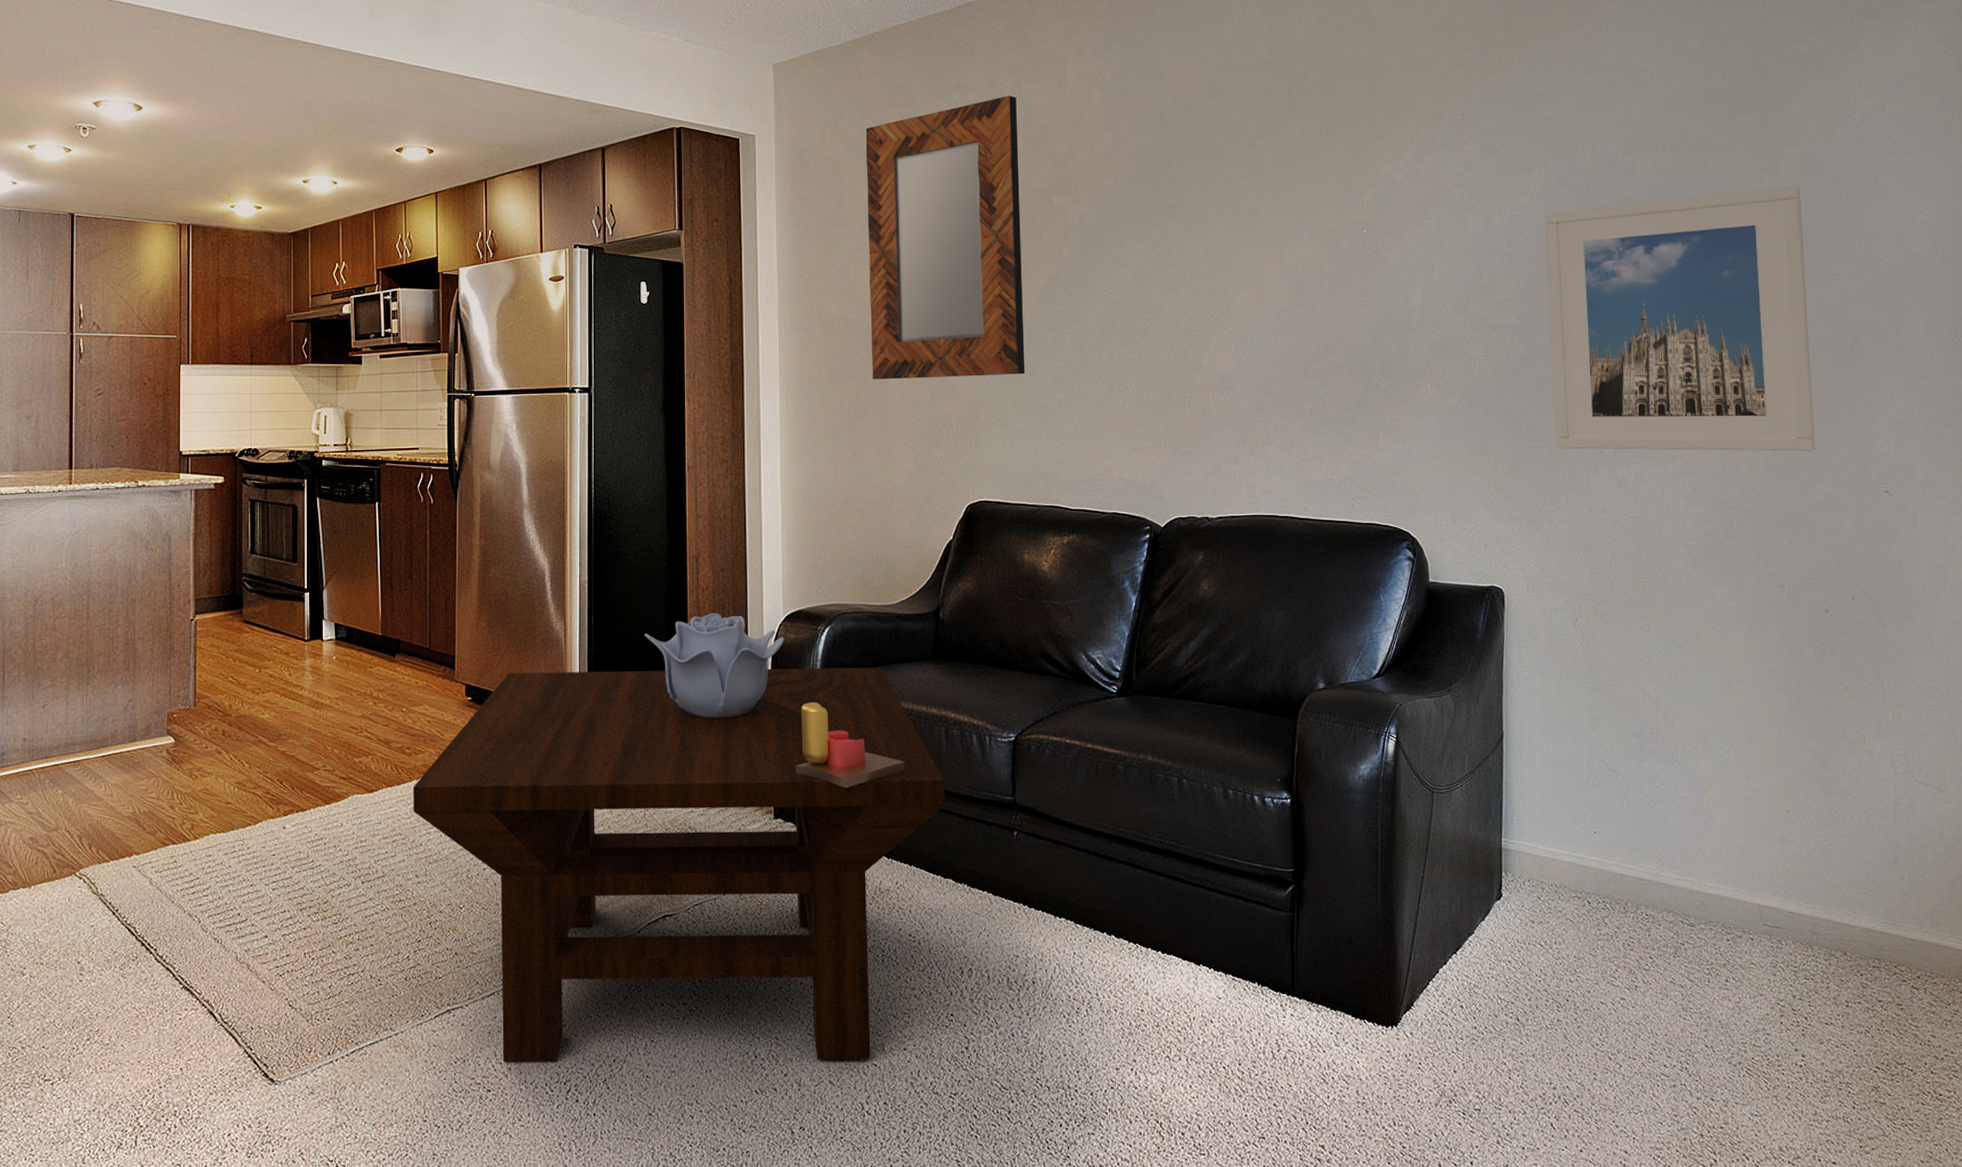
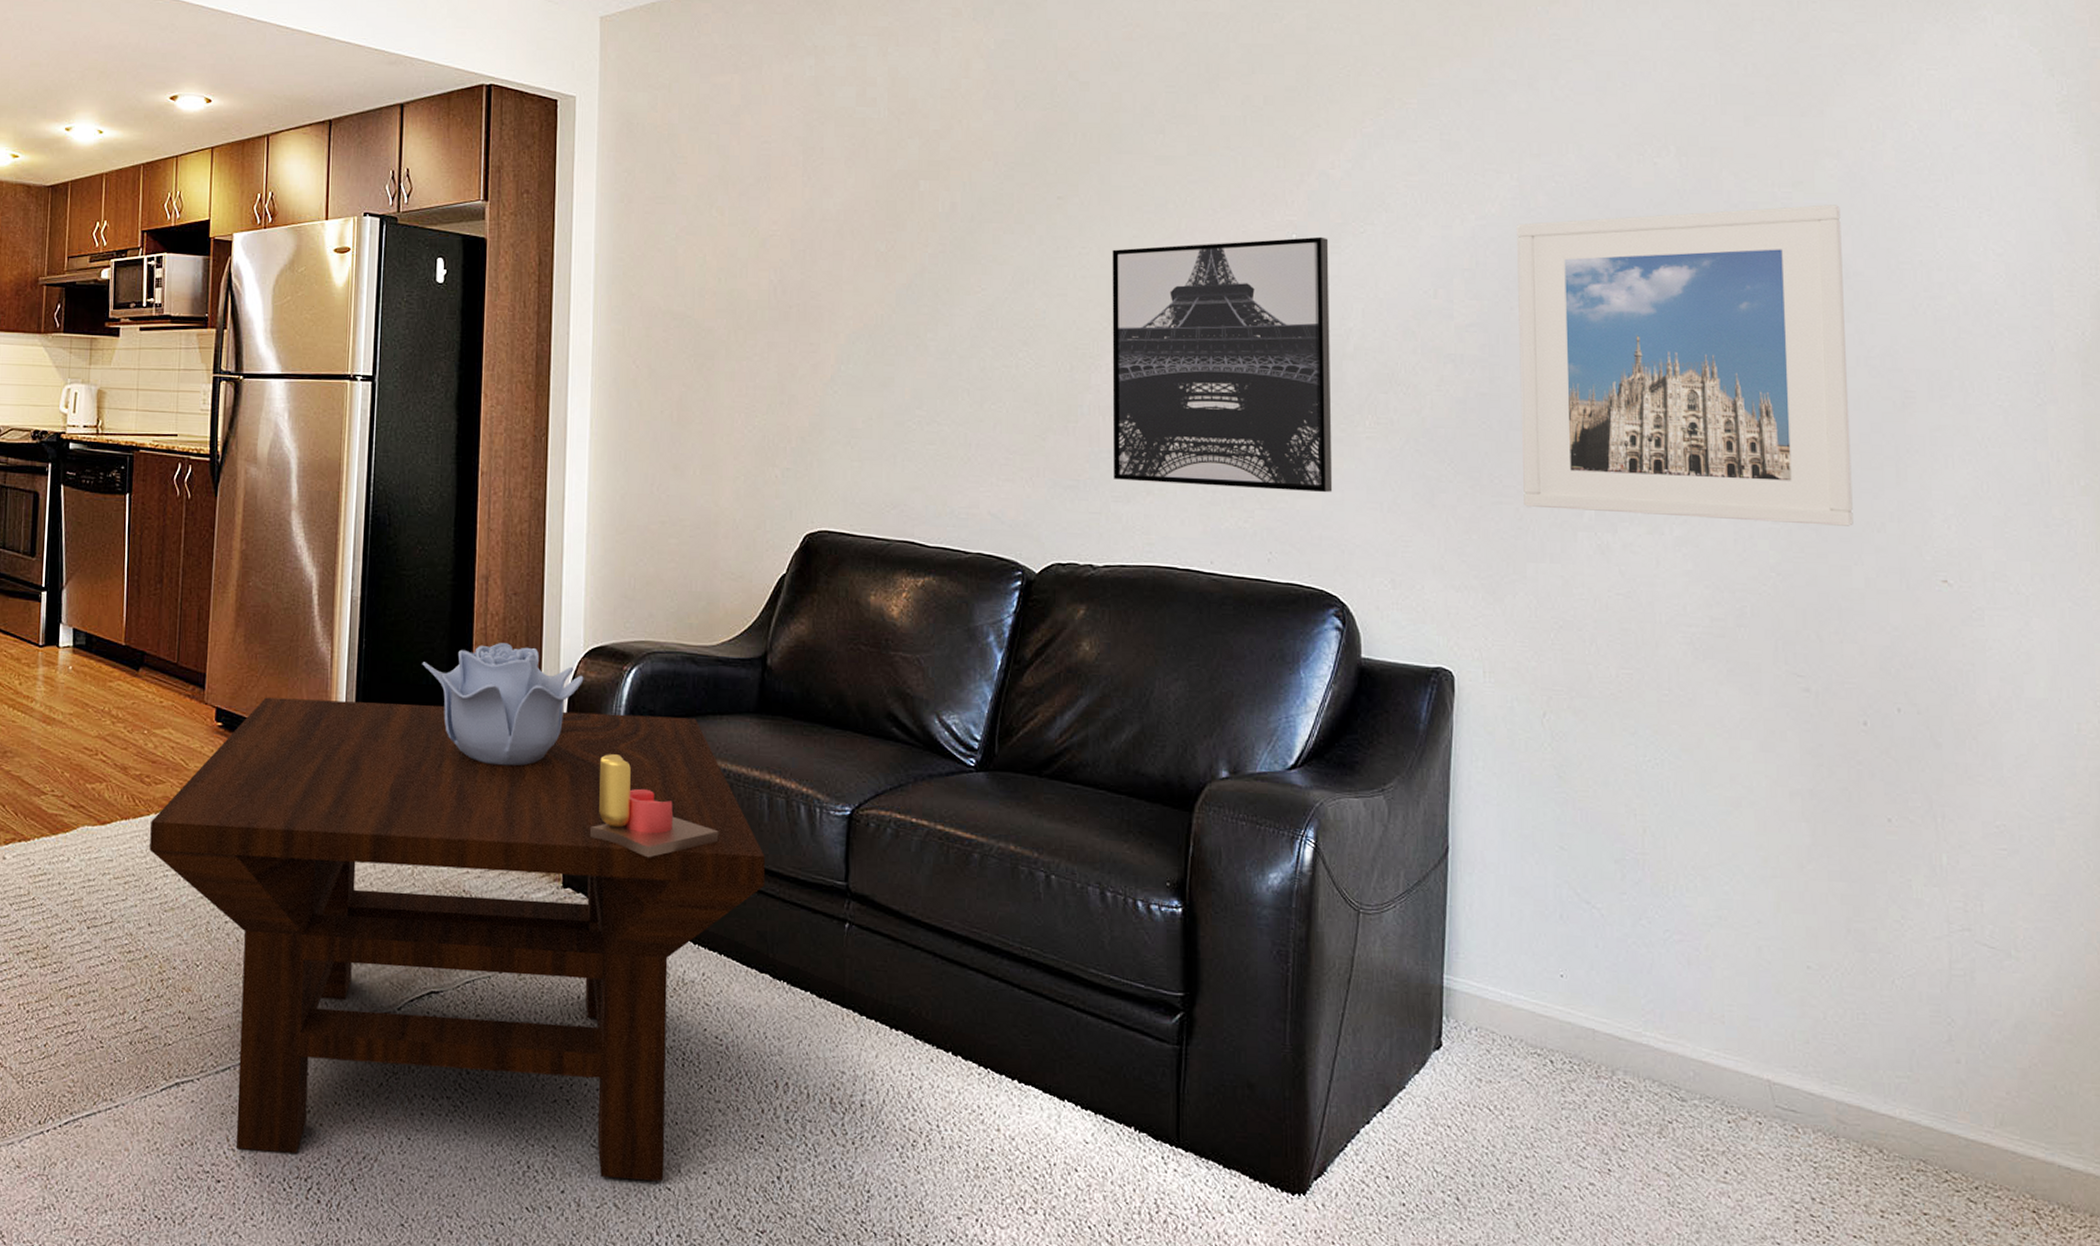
home mirror: present [865,95,1025,380] -> none [700,62,882,386]
wall art: none [1216,230,1402,446] -> present [1112,236,1333,493]

